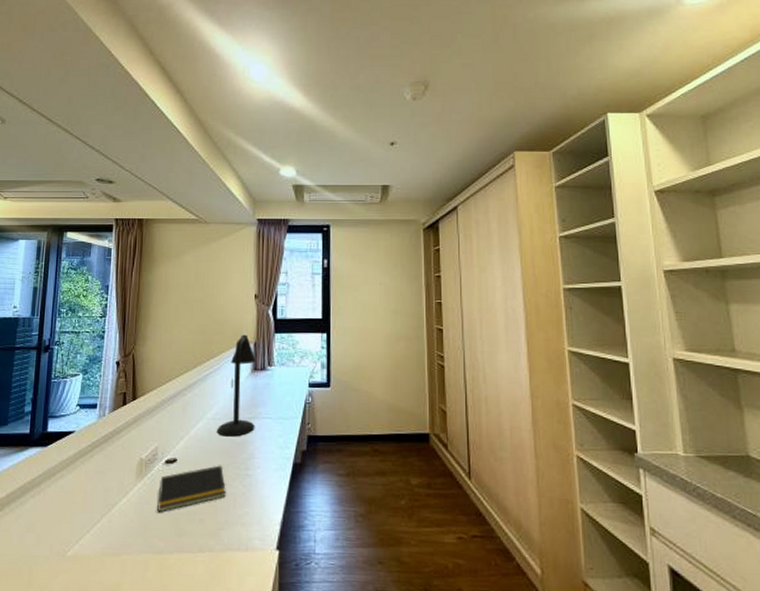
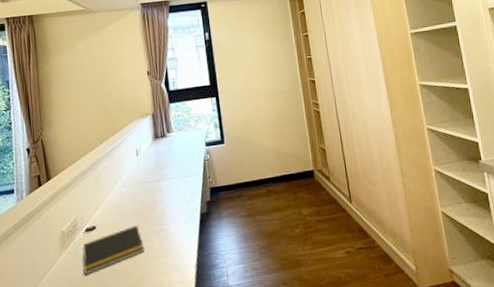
desk lamp: present [217,329,257,437] -> none [129,103,163,200]

